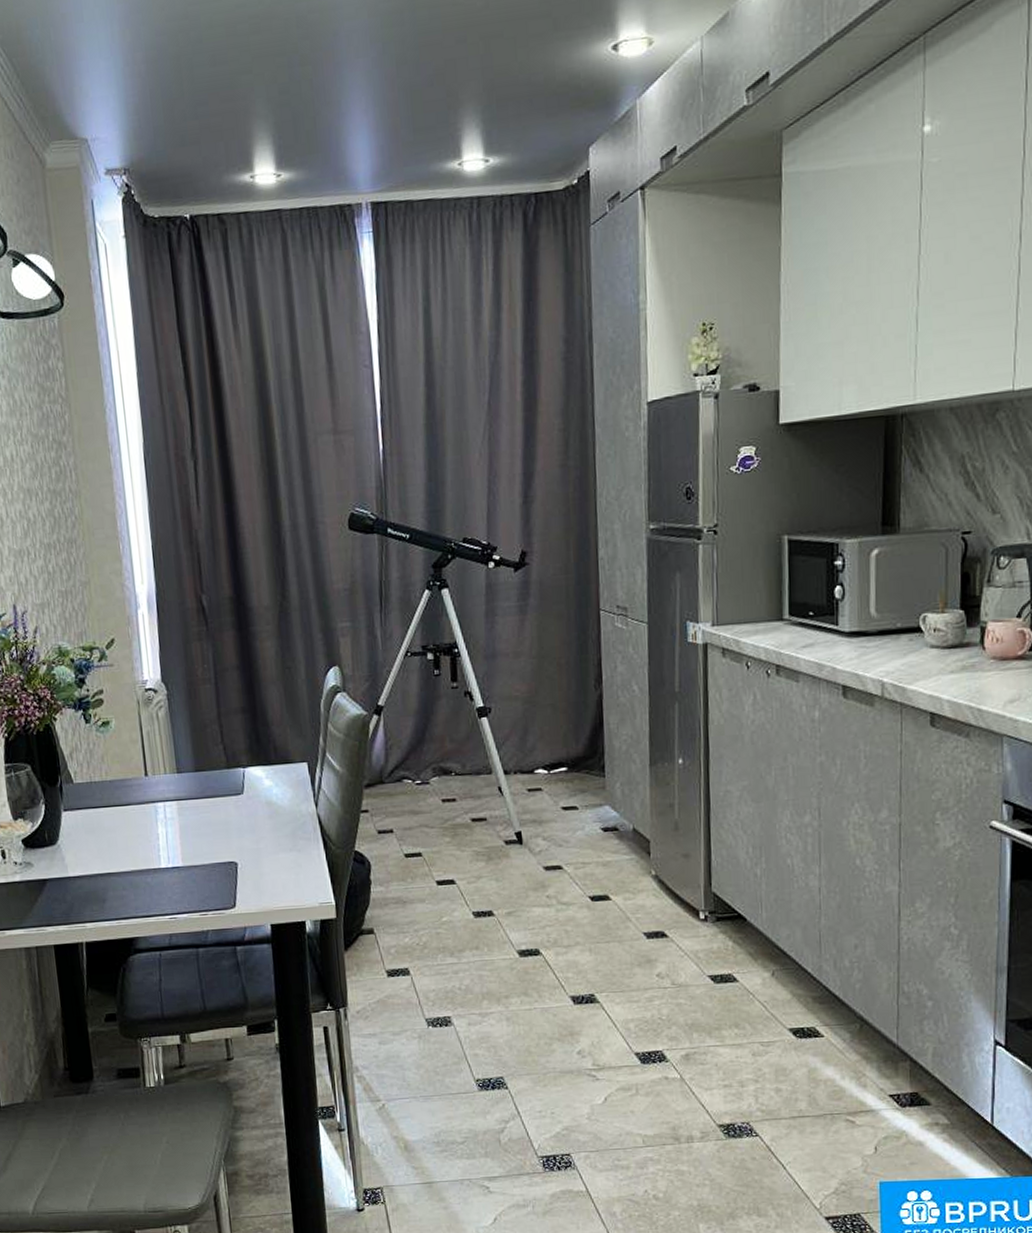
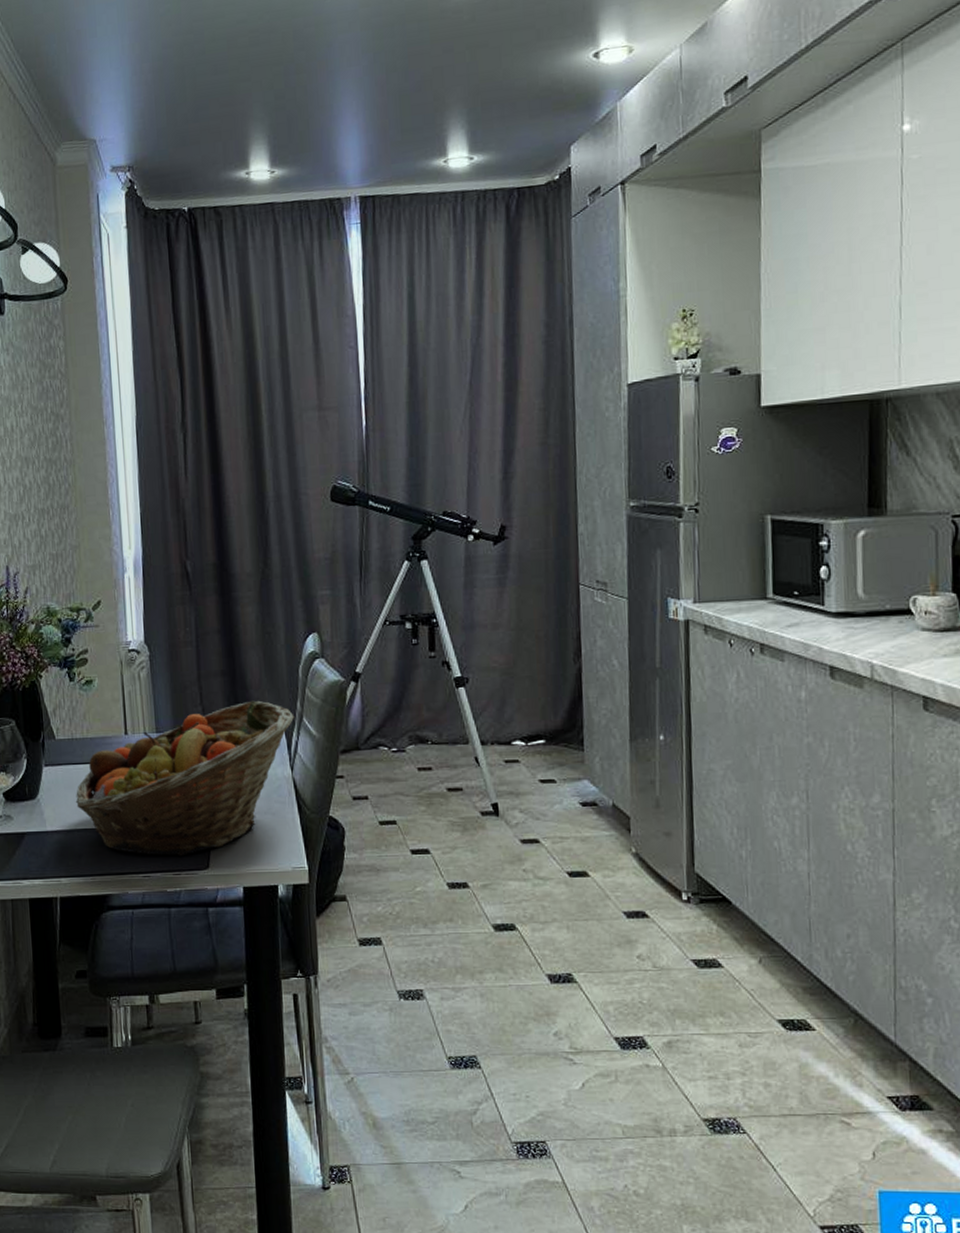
fruit basket: none [97,736,318,897] -> present [75,700,295,856]

